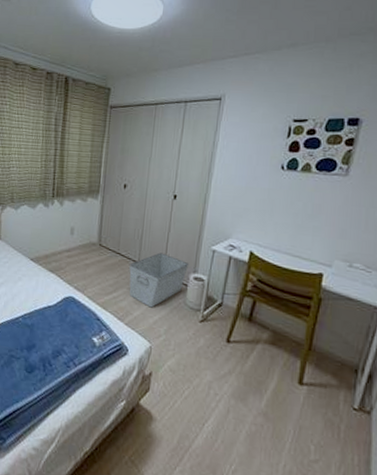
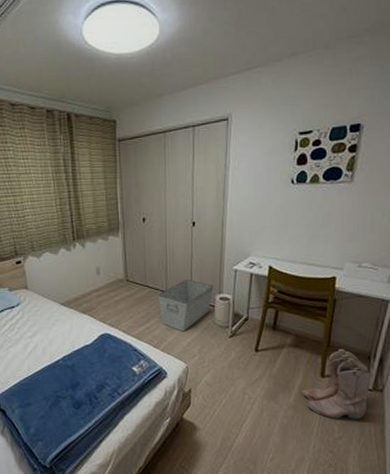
boots: none [275,355,360,442] -> present [302,349,373,419]

